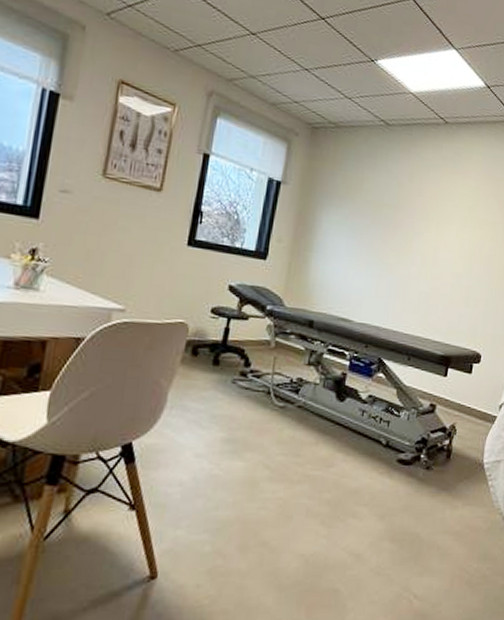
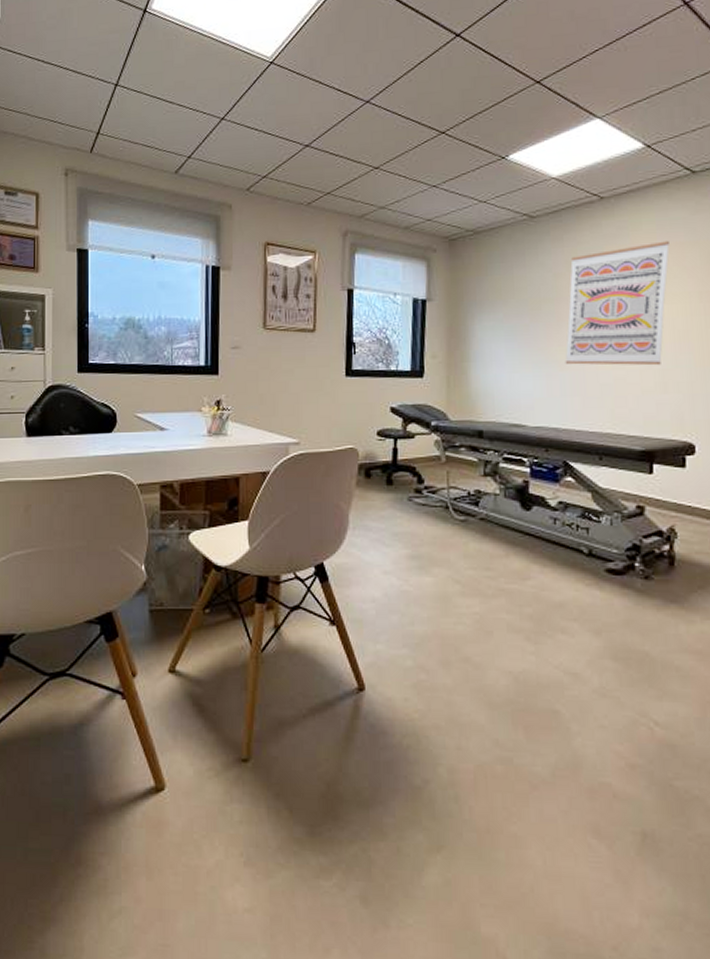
wall art: none [394,170,490,282] -> present [565,240,670,366]

